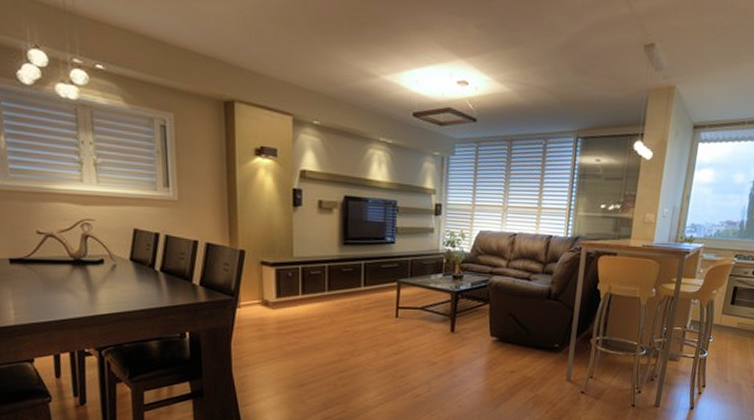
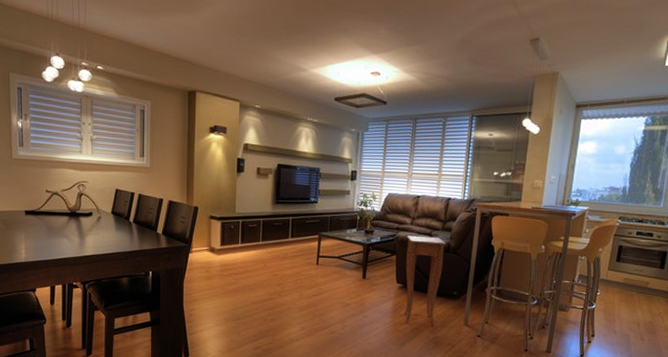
side table: none [500,280,547,384] -> present [405,235,446,326]

